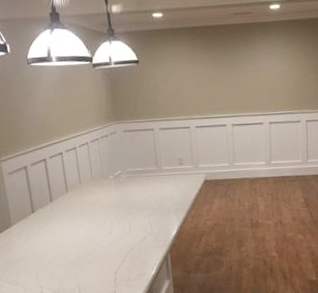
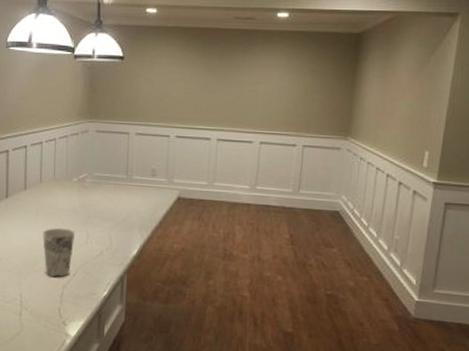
cup: none [89,221,119,266] -> present [43,228,75,278]

